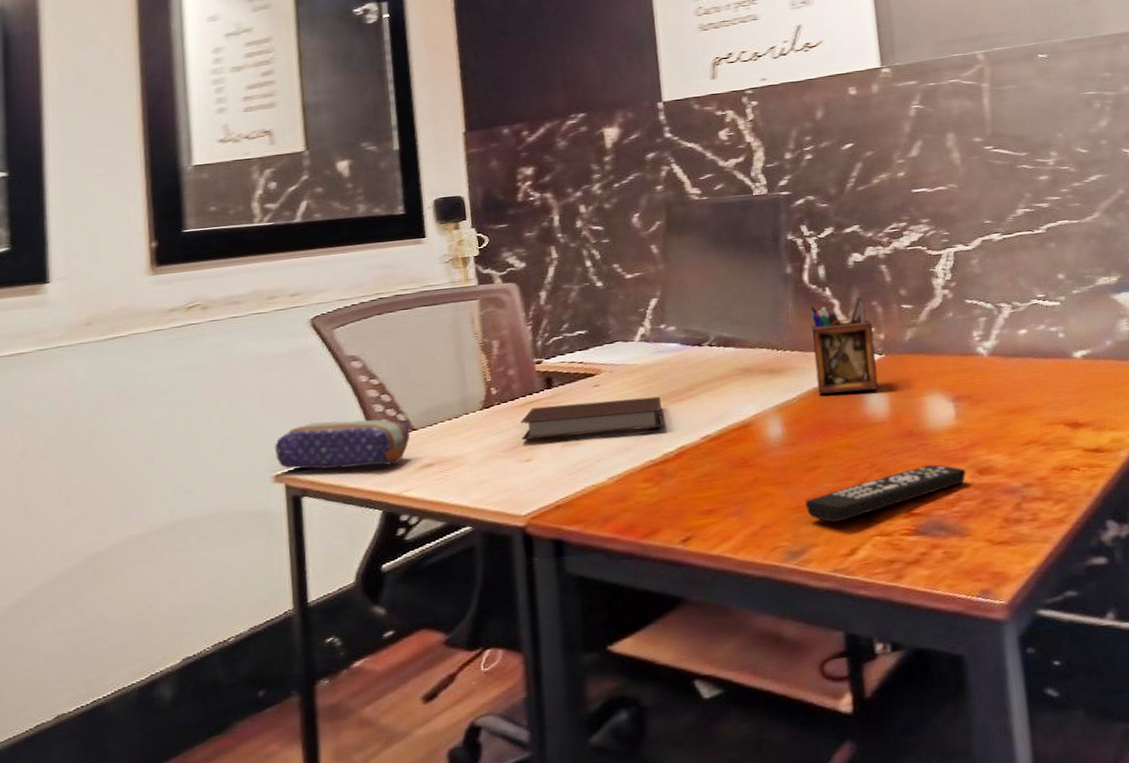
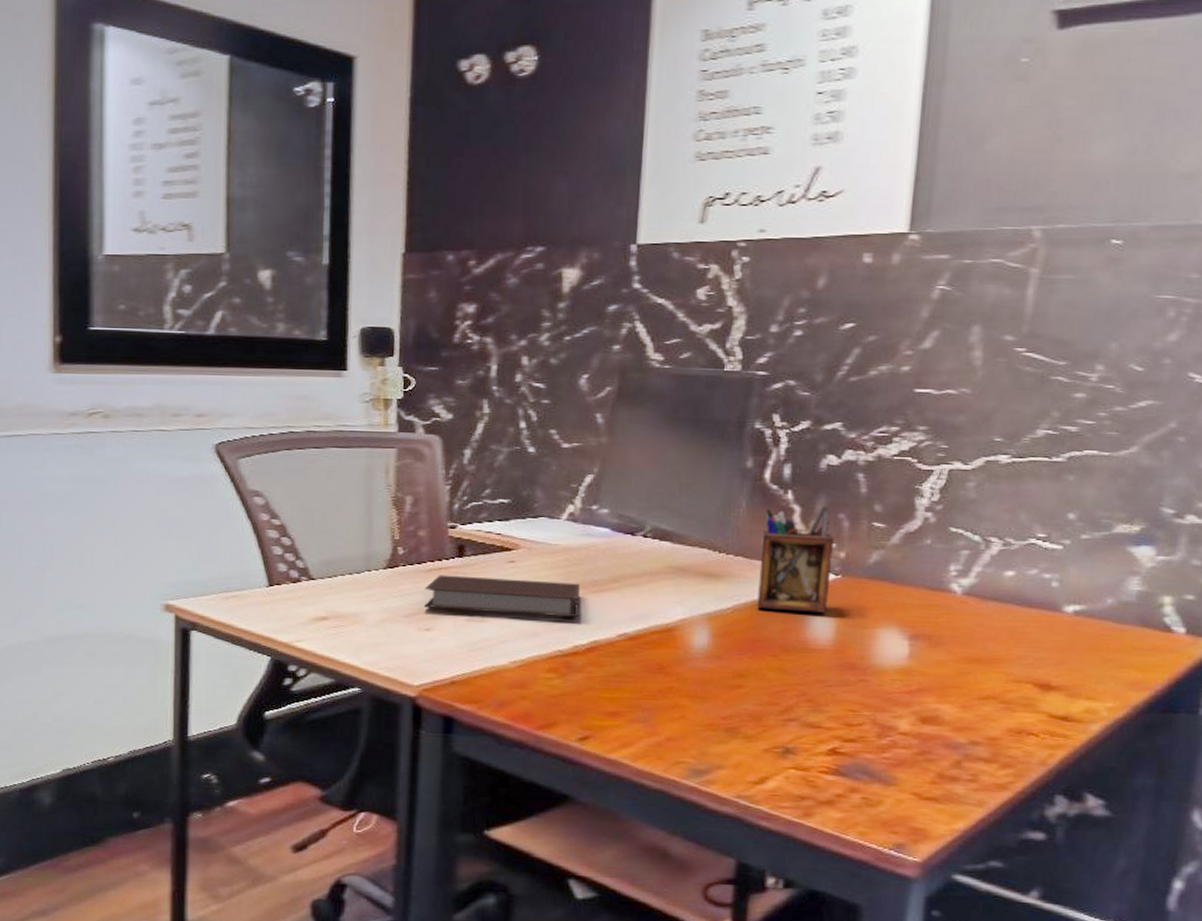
pencil case: present [274,419,410,470] -> none [166,555,308,612]
remote control: present [805,464,966,523] -> none [719,703,907,747]

